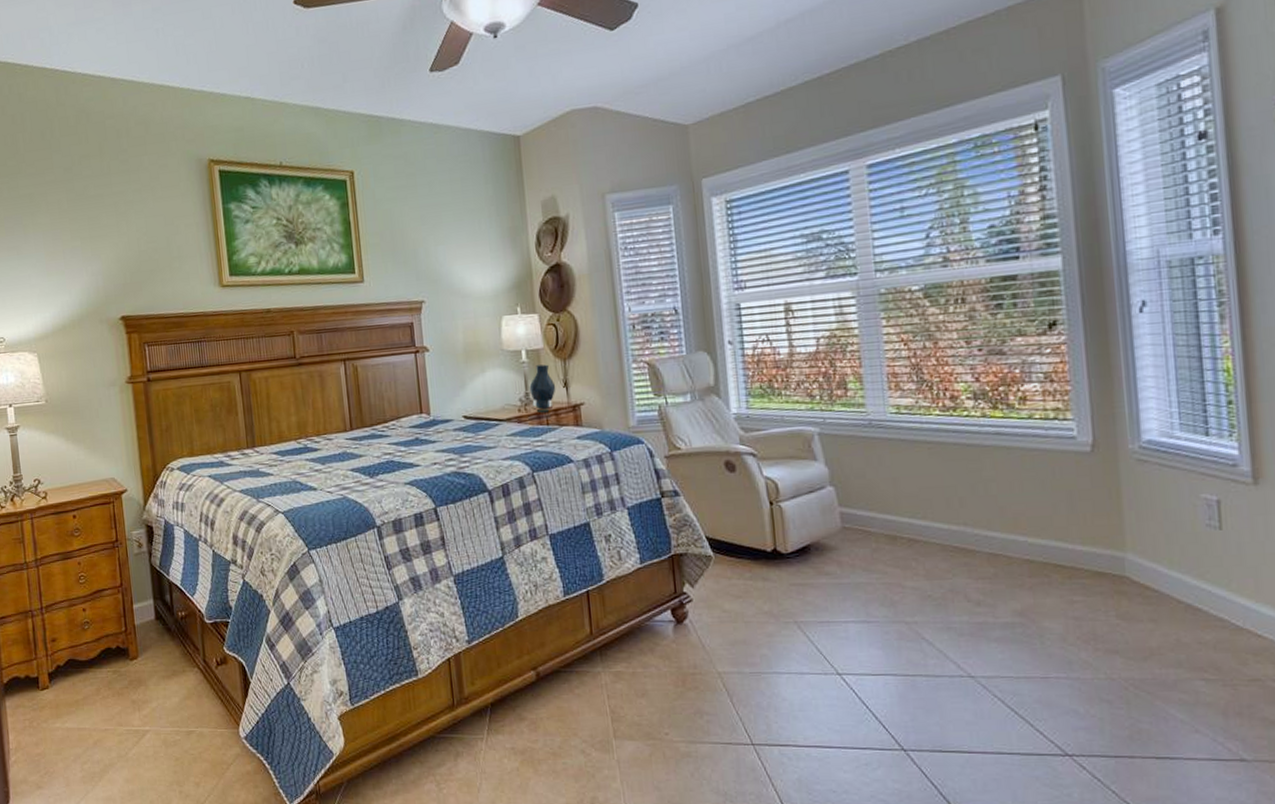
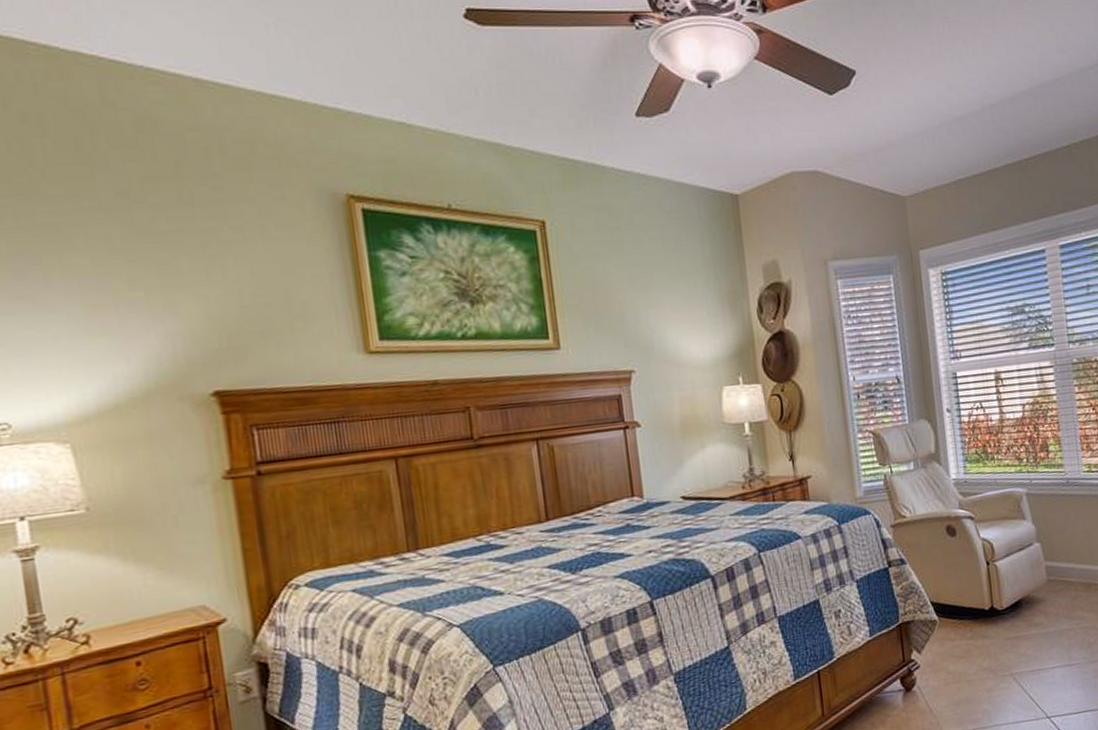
vase: present [529,364,556,414] -> none [753,437,782,490]

